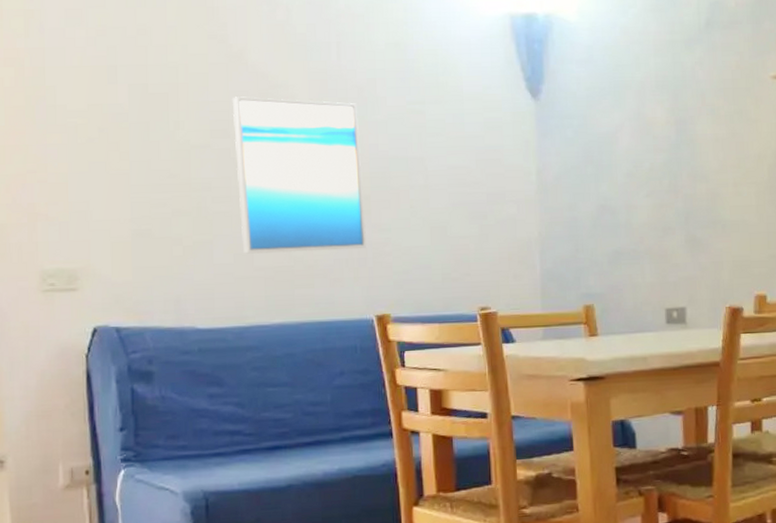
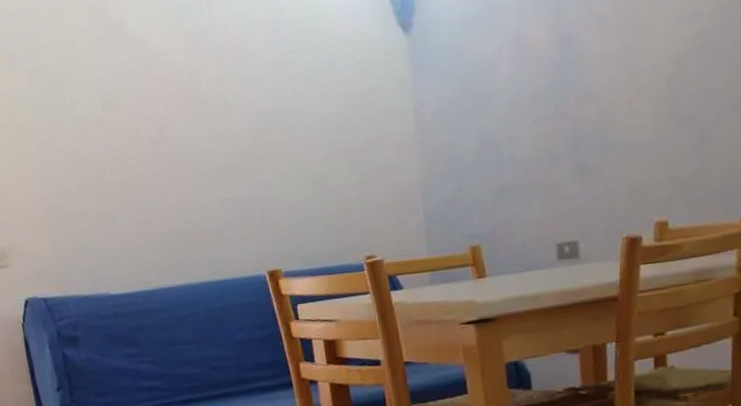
wall art: present [232,96,367,254] -> none [117,61,253,221]

